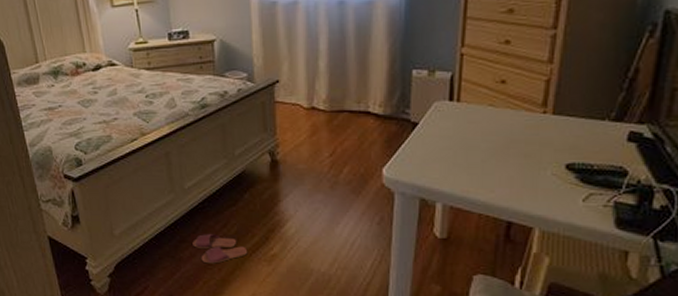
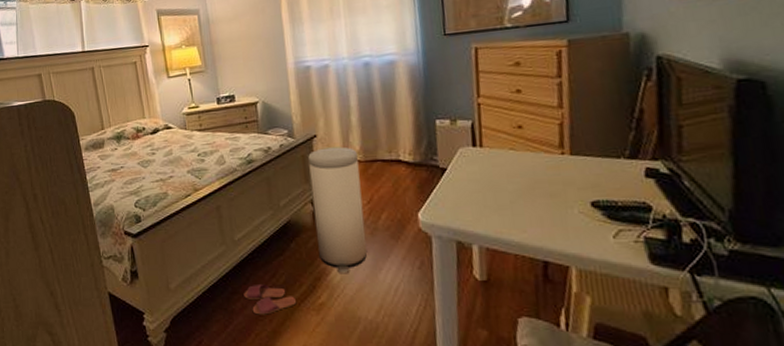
pedal bin: none [268,94,326,227] -> present [308,146,368,274]

